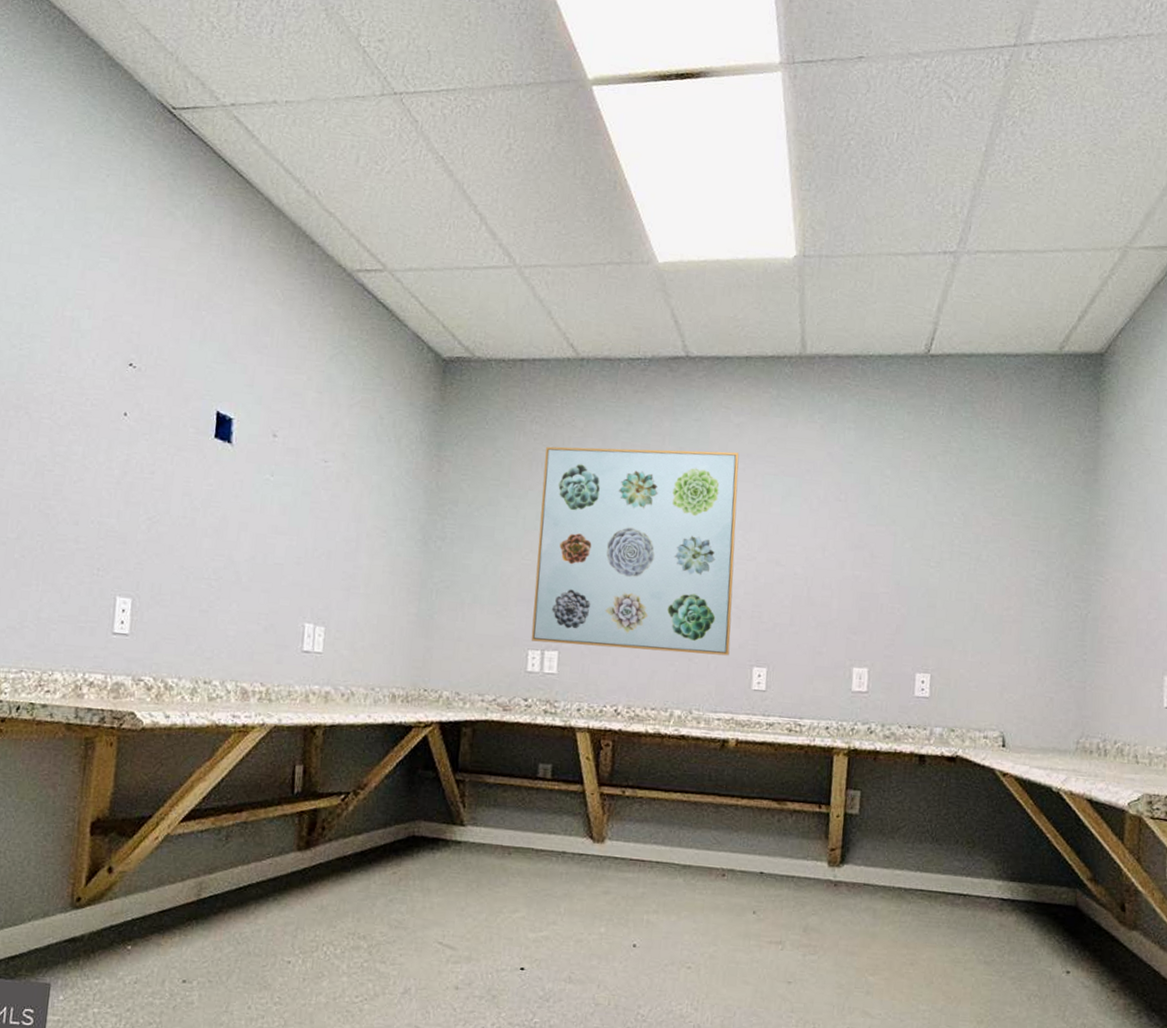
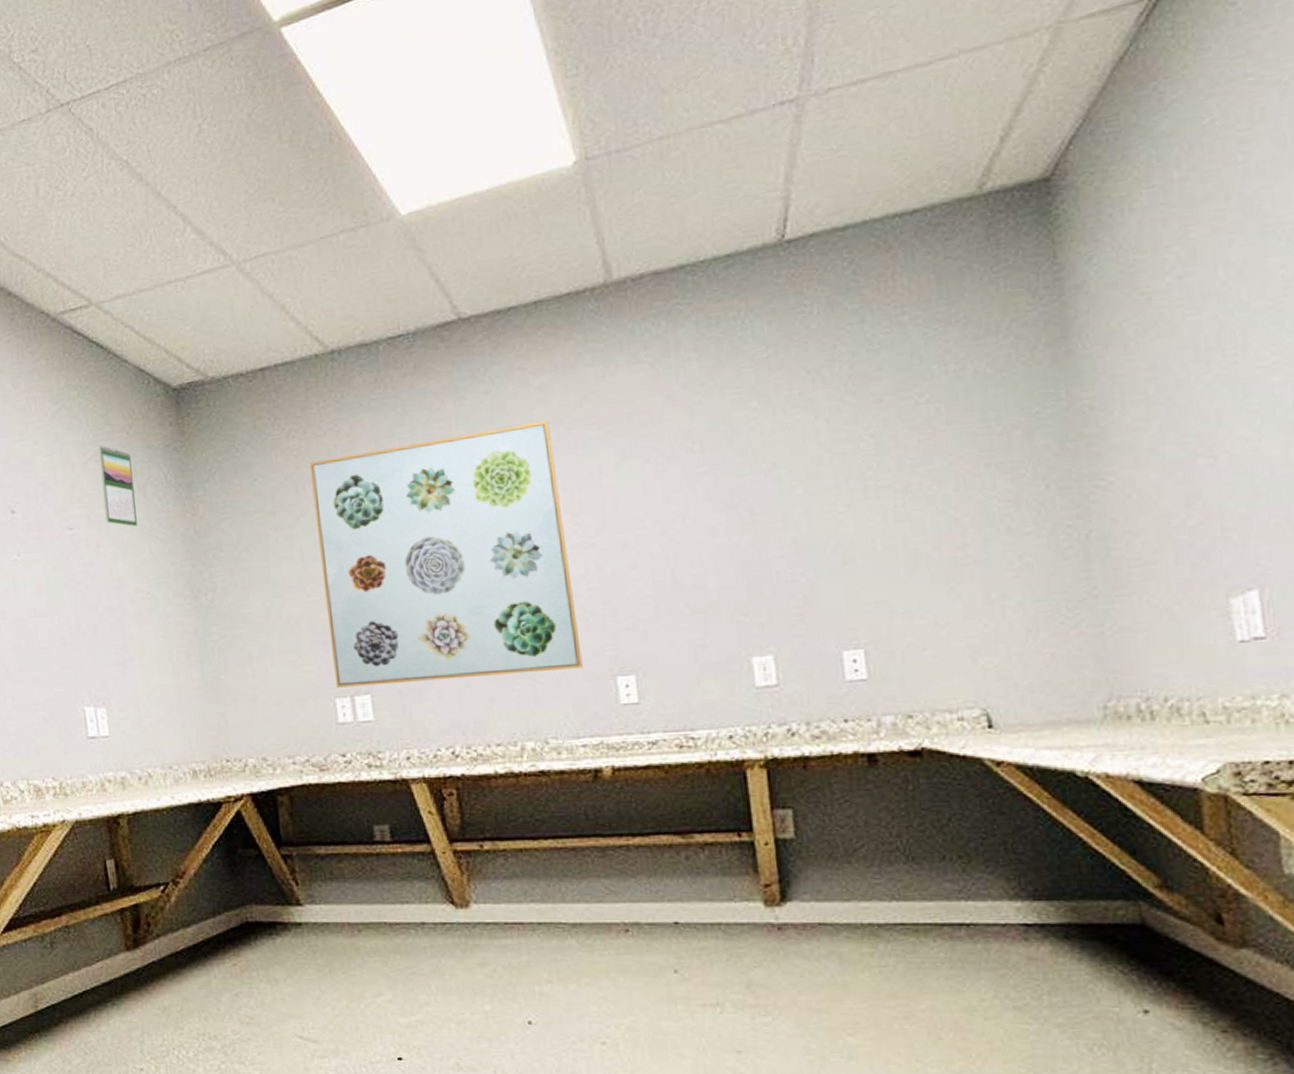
calendar: none [359,394,394,471] -> present [99,445,138,526]

